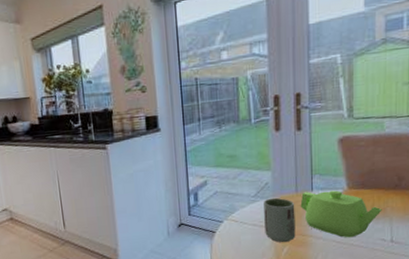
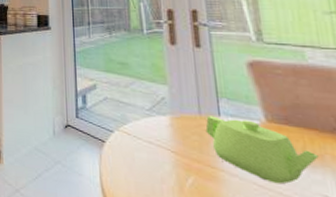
cup: present [264,197,296,243] -> none [160,115,203,172]

